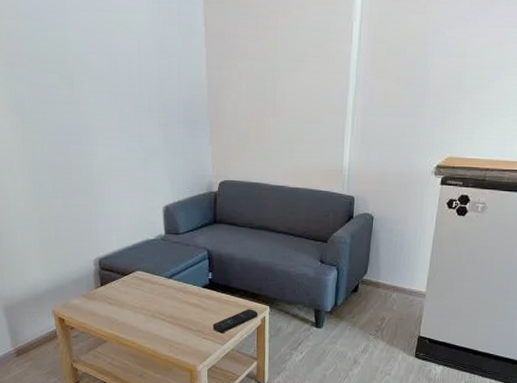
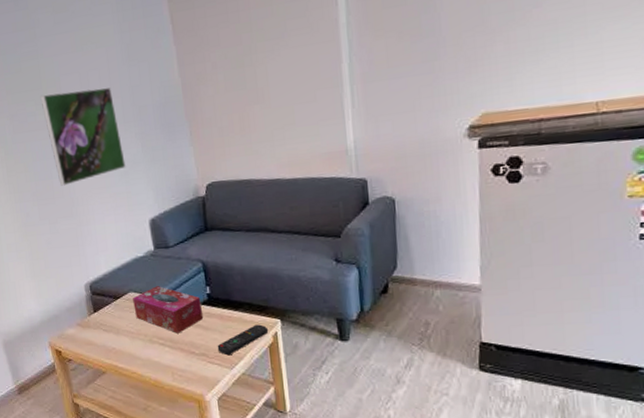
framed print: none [65,69,146,163] -> present [40,87,126,186]
tissue box: none [140,268,204,311] -> present [133,286,204,333]

